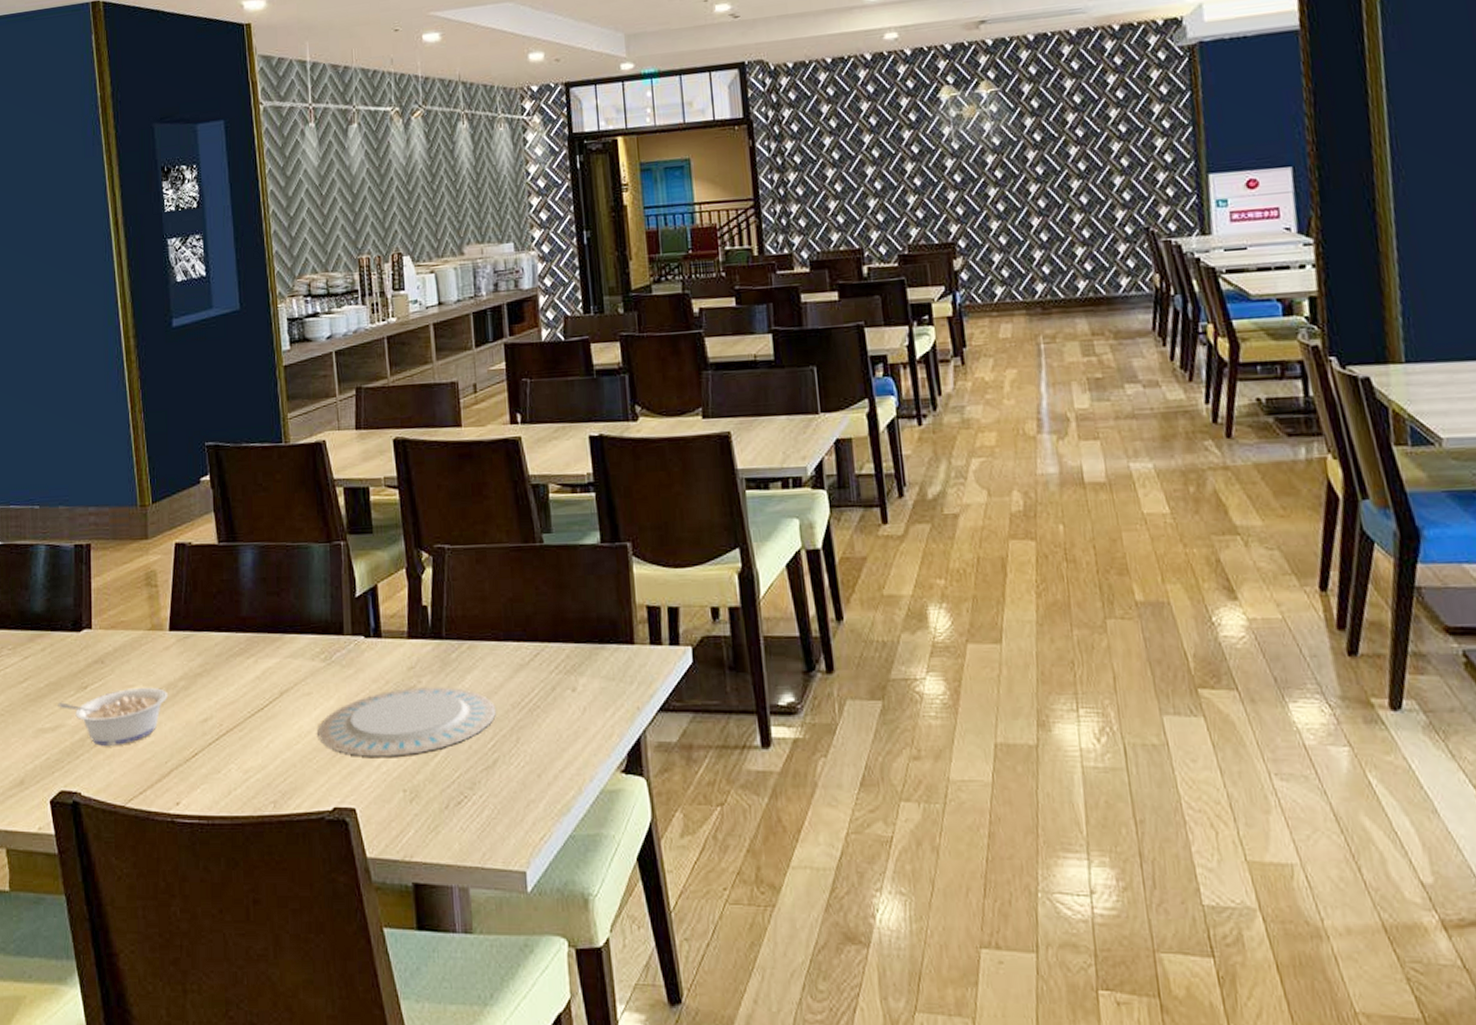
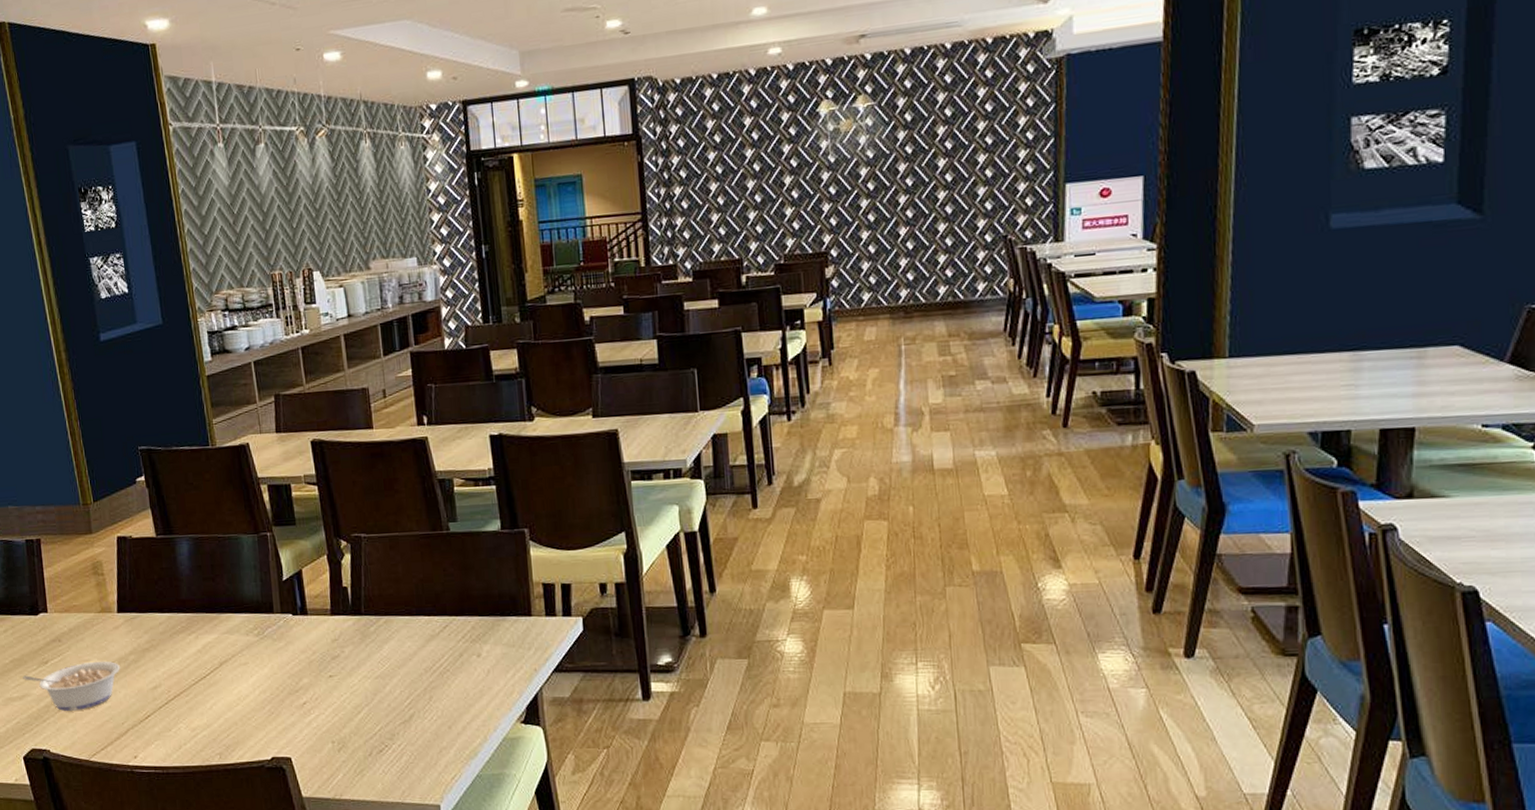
plate: present [318,687,496,757] -> none [255,655,411,715]

